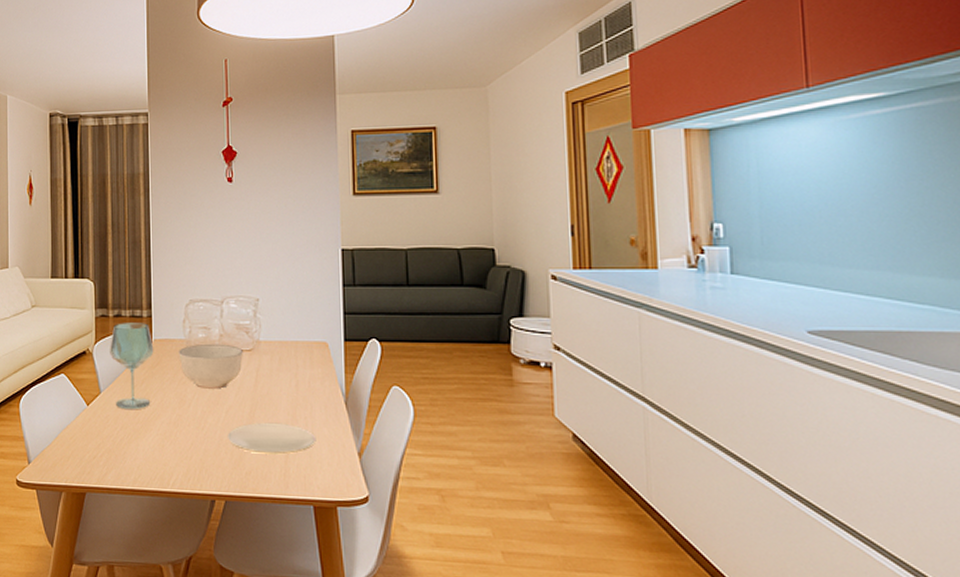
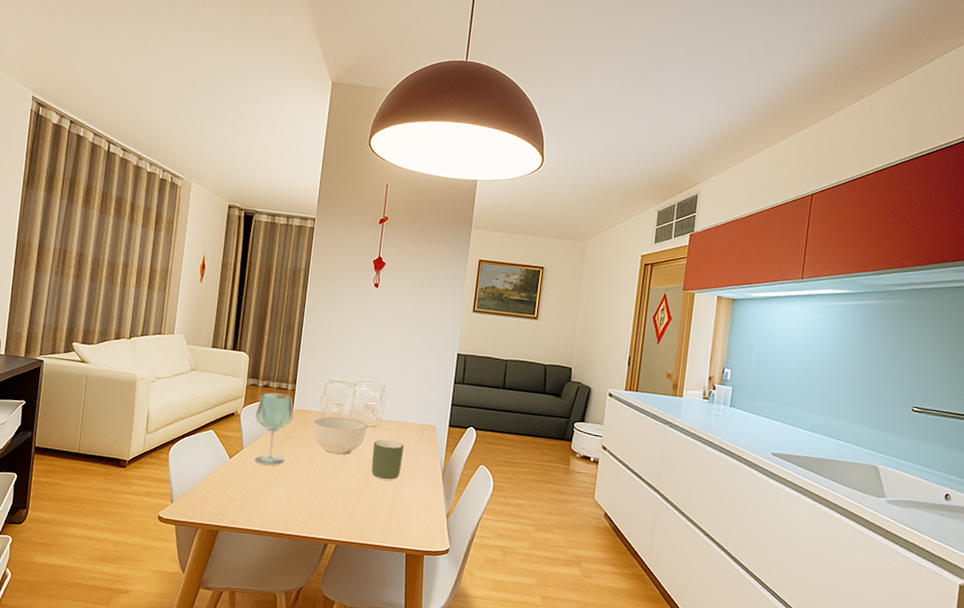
plate: present [226,422,317,455] -> none [344,484,416,512]
mug: none [253,366,293,416] -> present [371,440,405,481]

